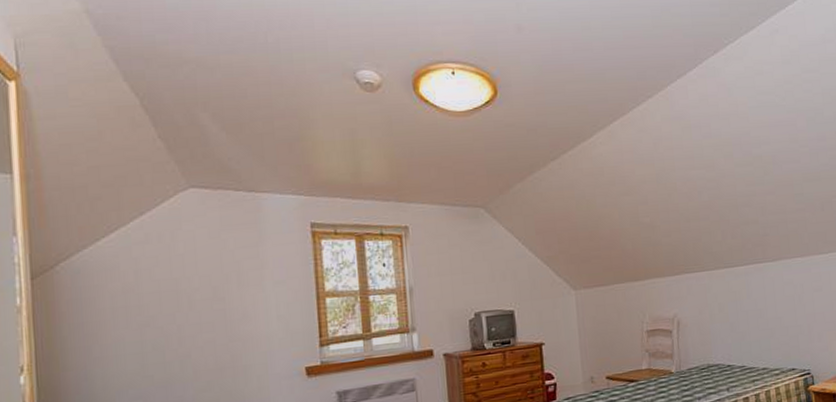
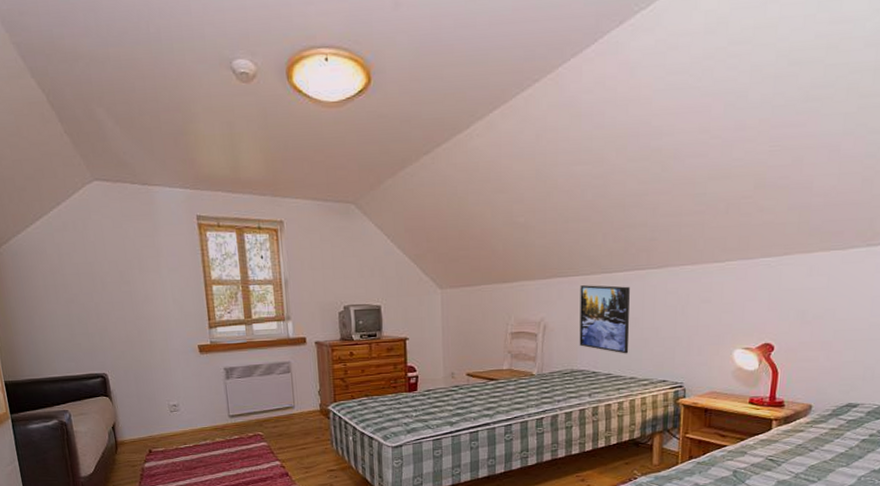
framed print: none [707,279,758,345] -> present [579,285,630,354]

